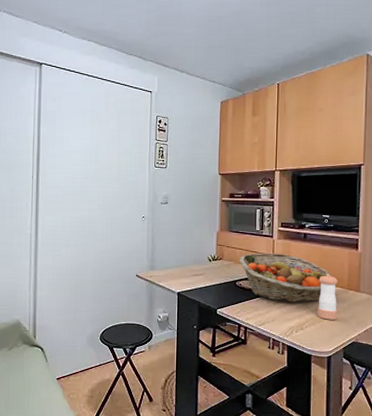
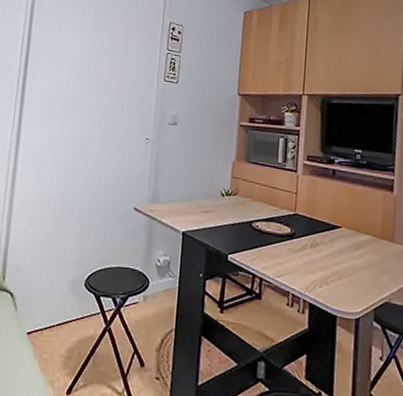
fruit basket: present [239,252,332,303] -> none [256,189,363,252]
pepper shaker: present [318,274,338,320] -> none [345,219,369,275]

